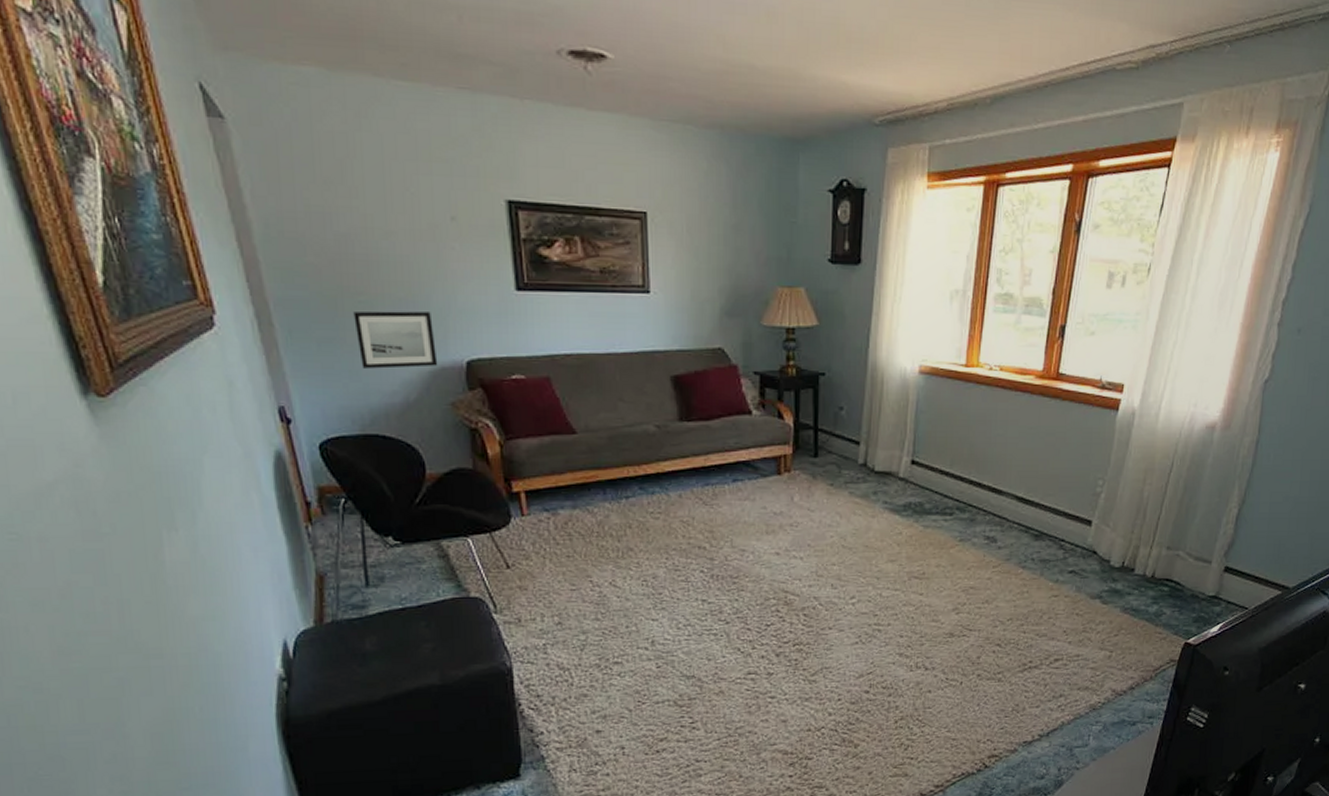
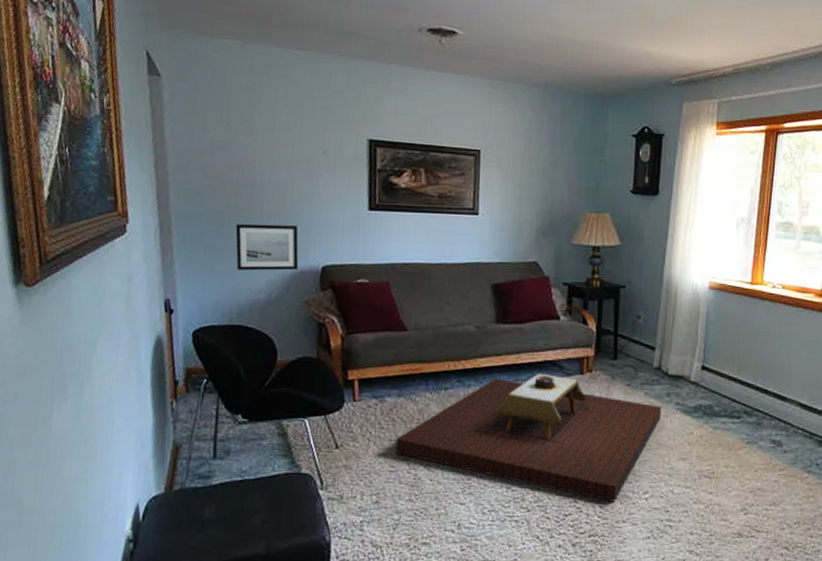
coffee table: none [574,475,869,609] -> present [395,373,662,502]

